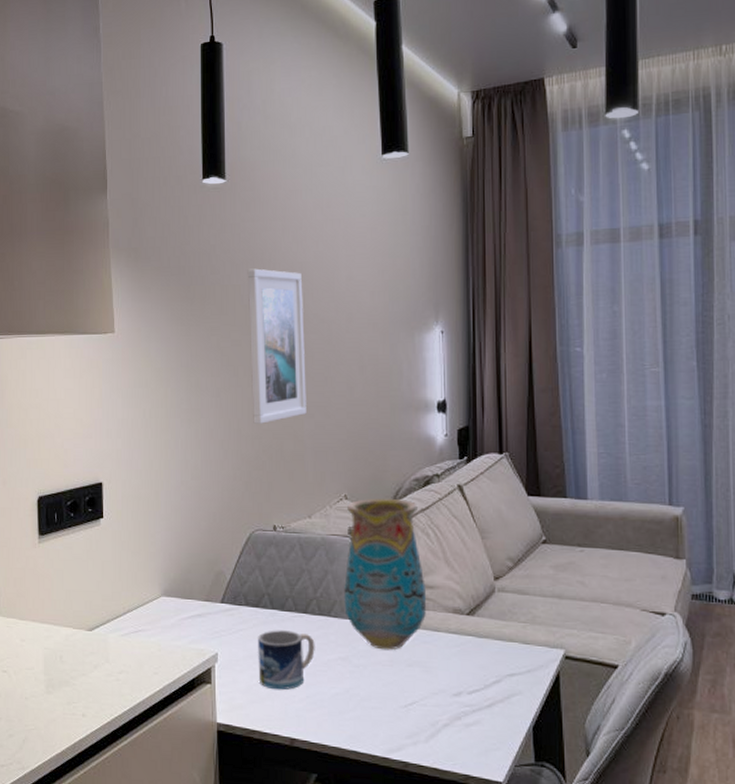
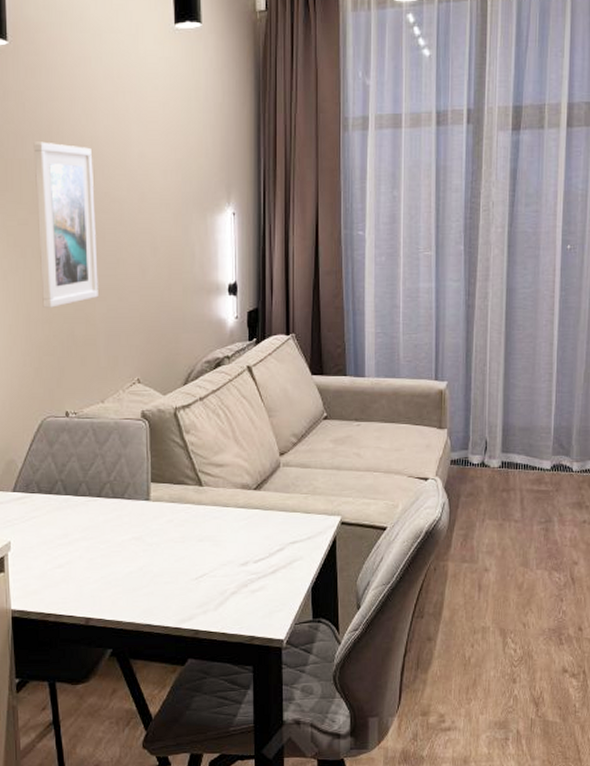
mug: present [258,630,315,690] -> none [52,515,109,573]
vase: present [343,498,426,650] -> none [136,380,216,528]

